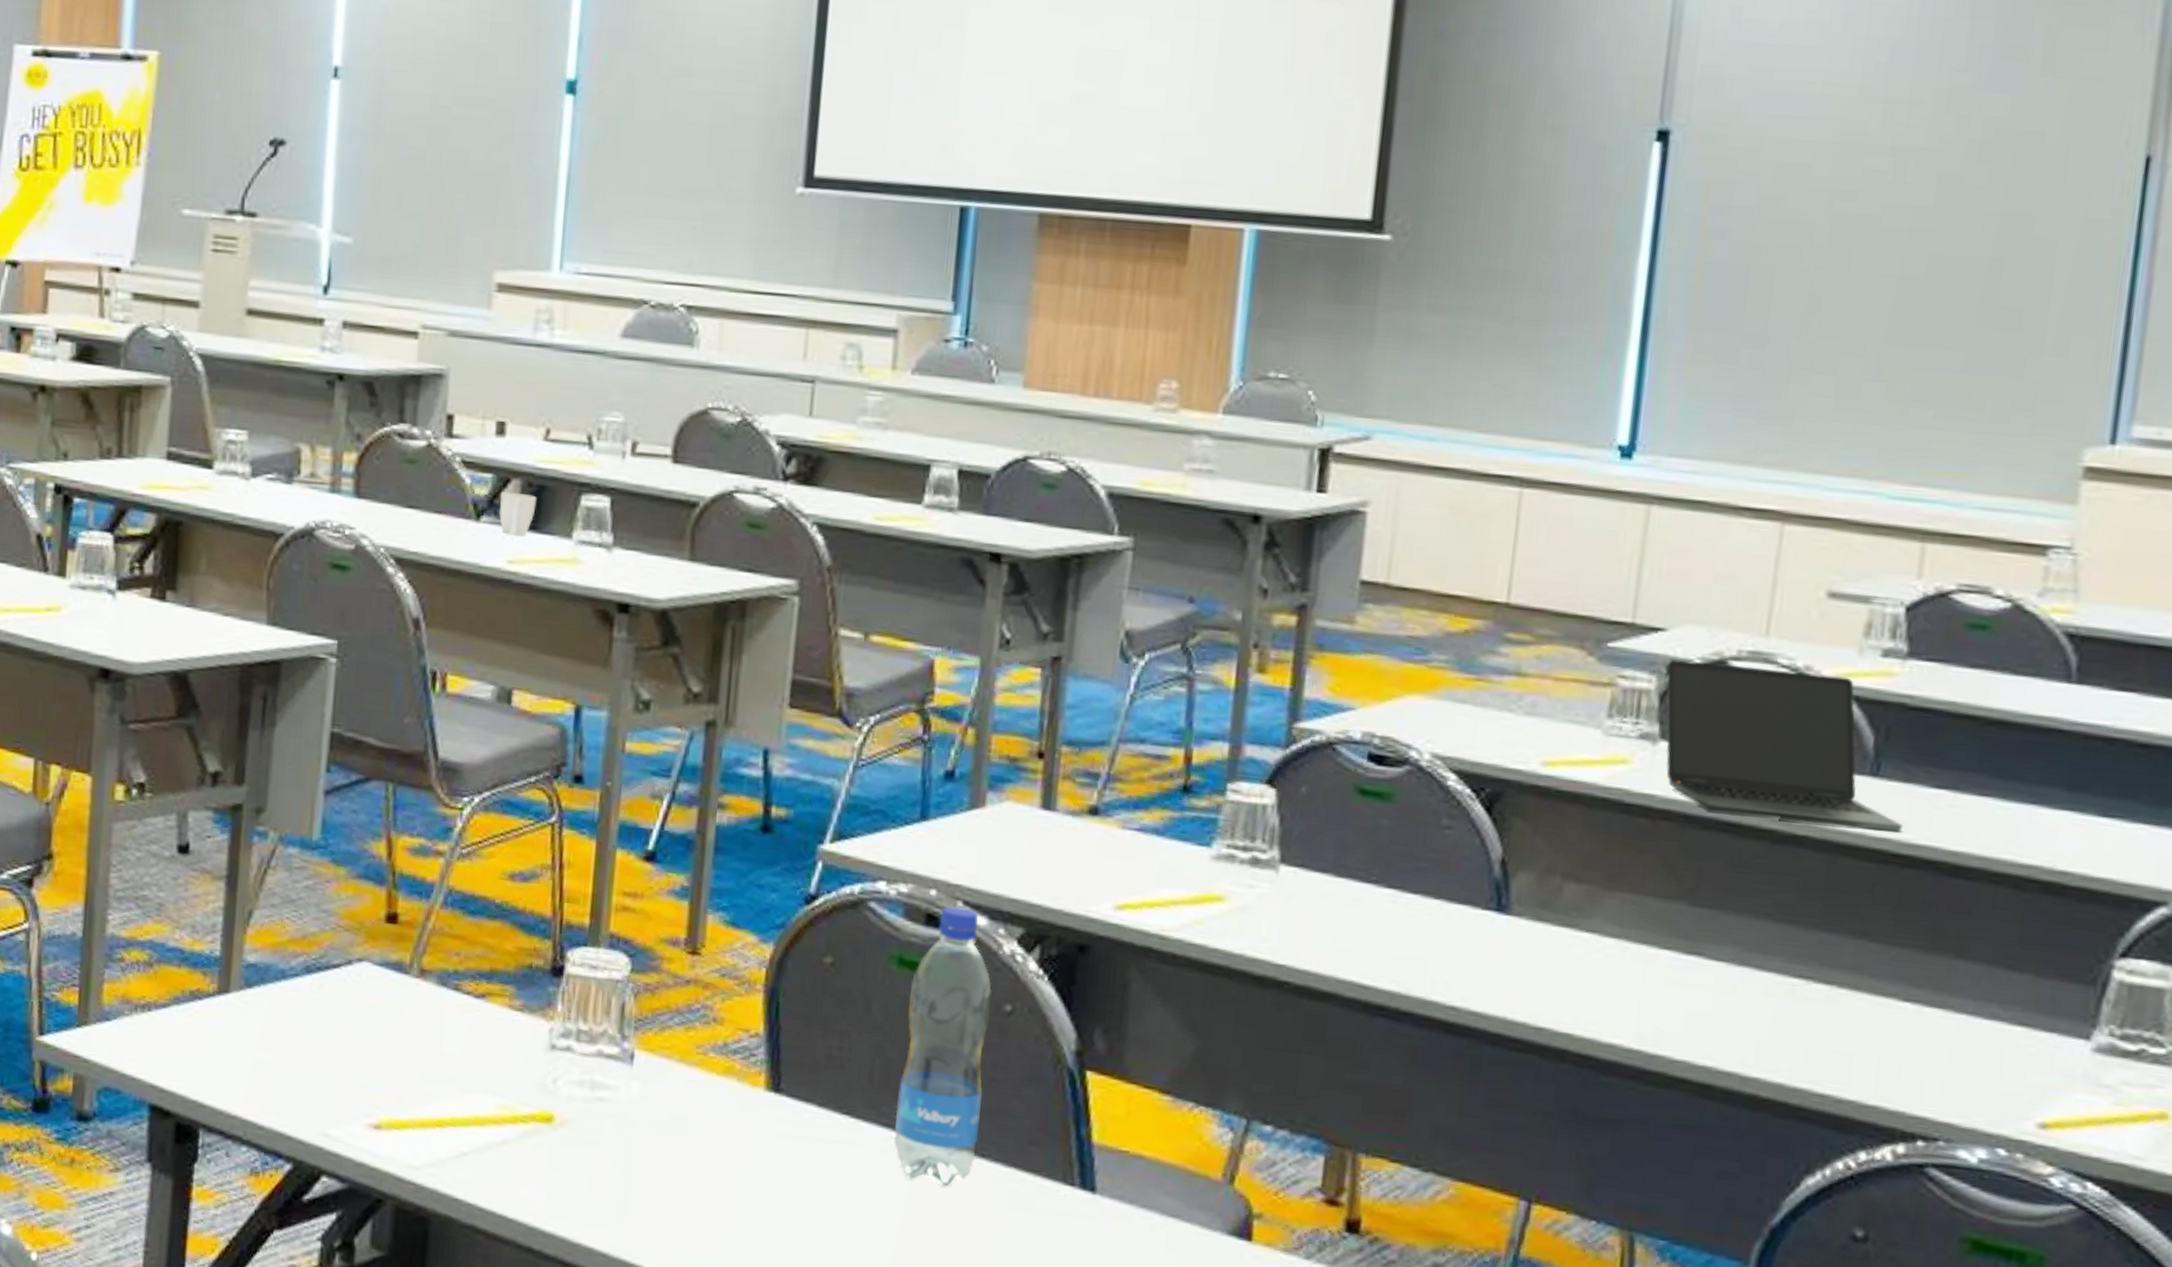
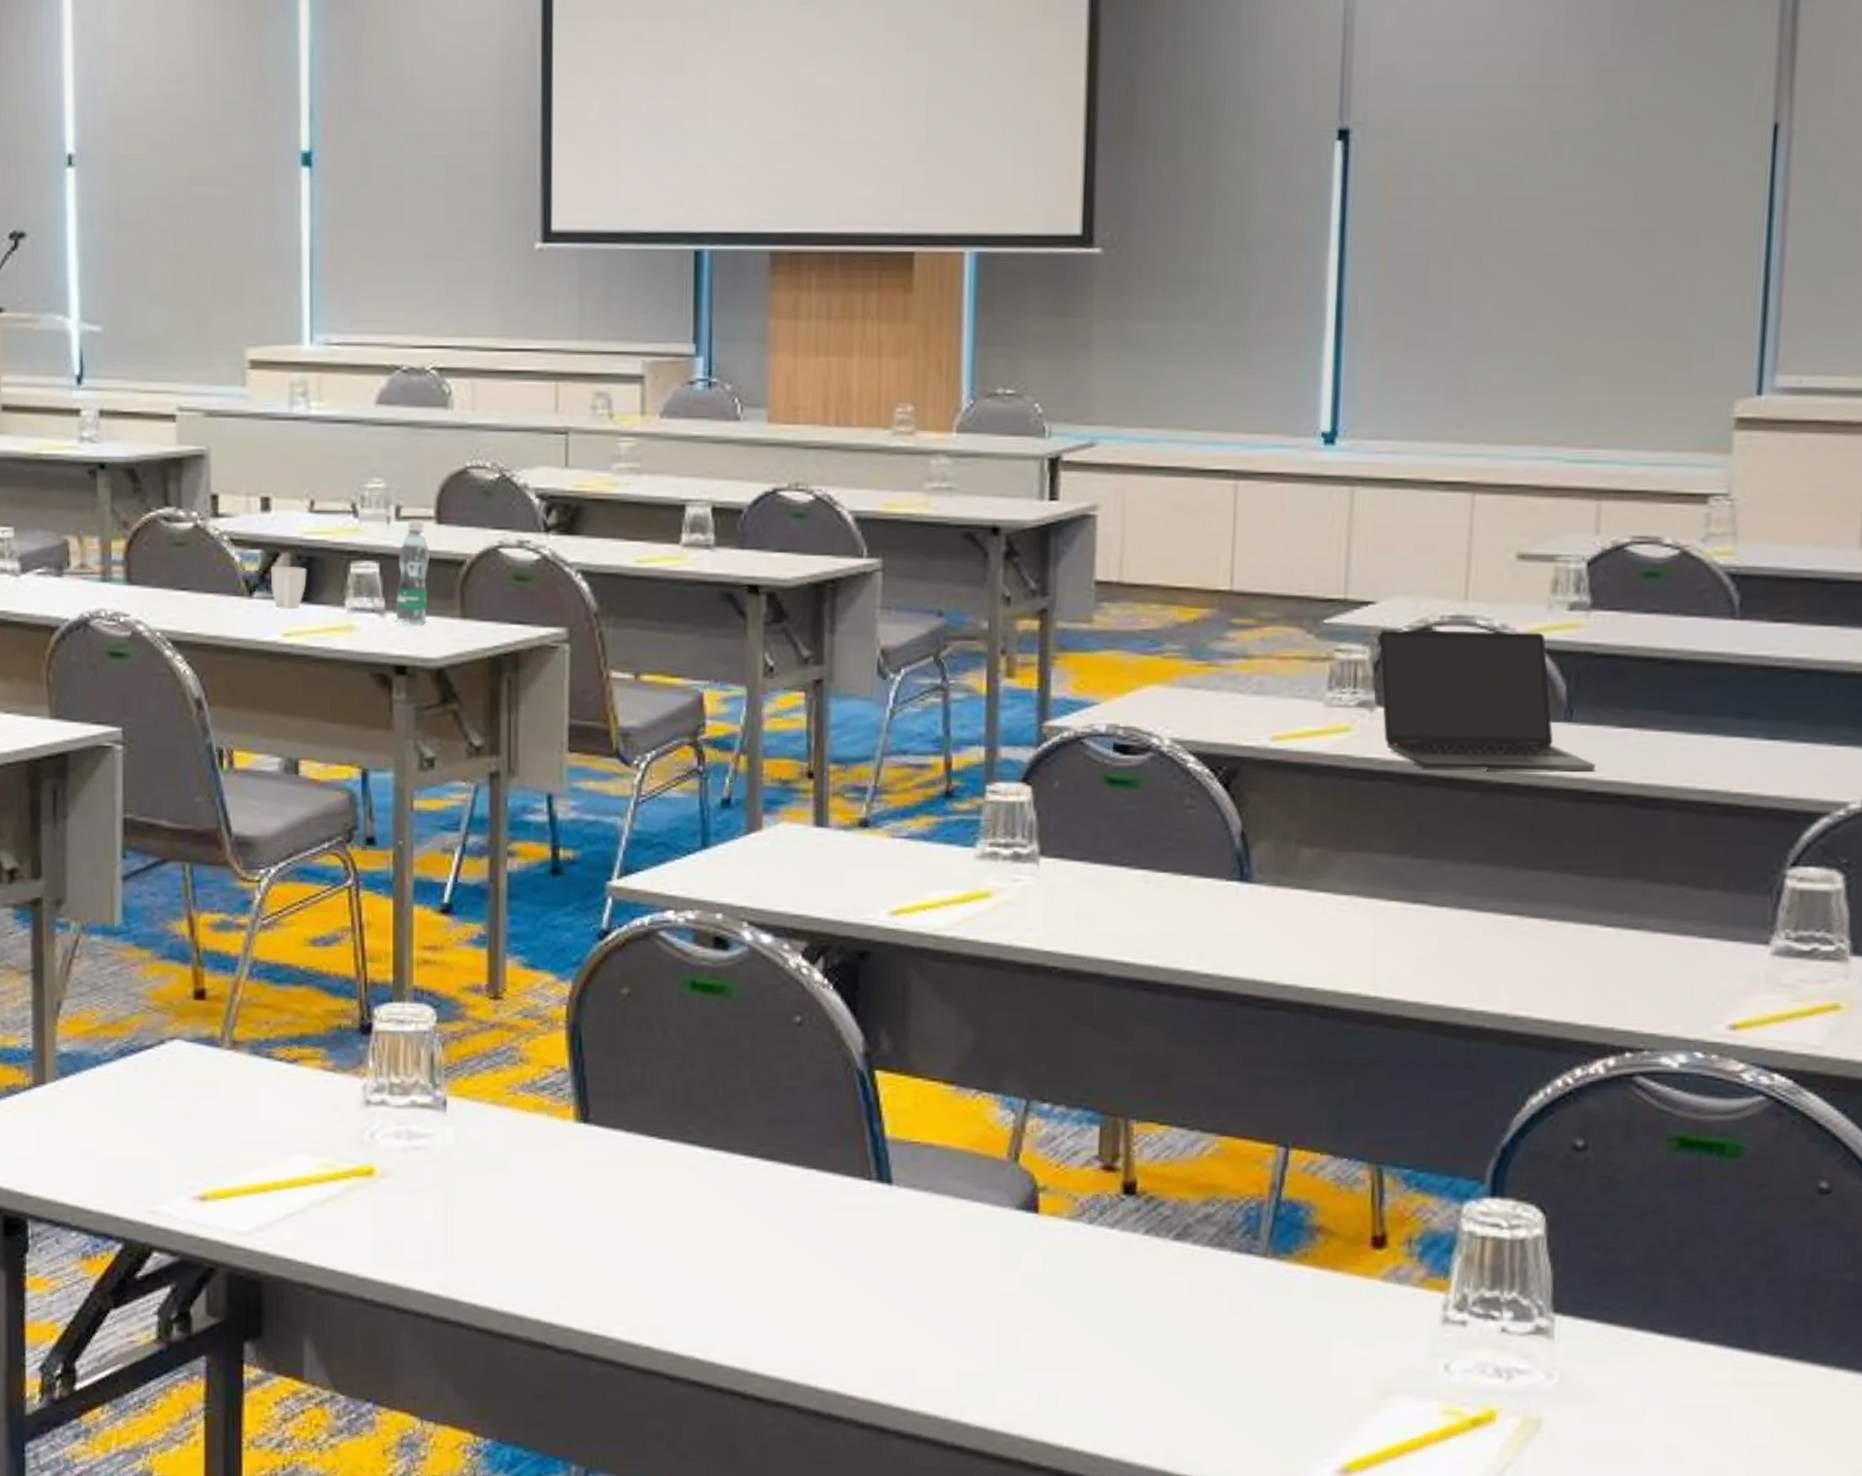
bottle: none [623,456,663,566] -> present [395,519,430,628]
bottle: present [894,906,993,1186] -> none [699,928,782,1193]

